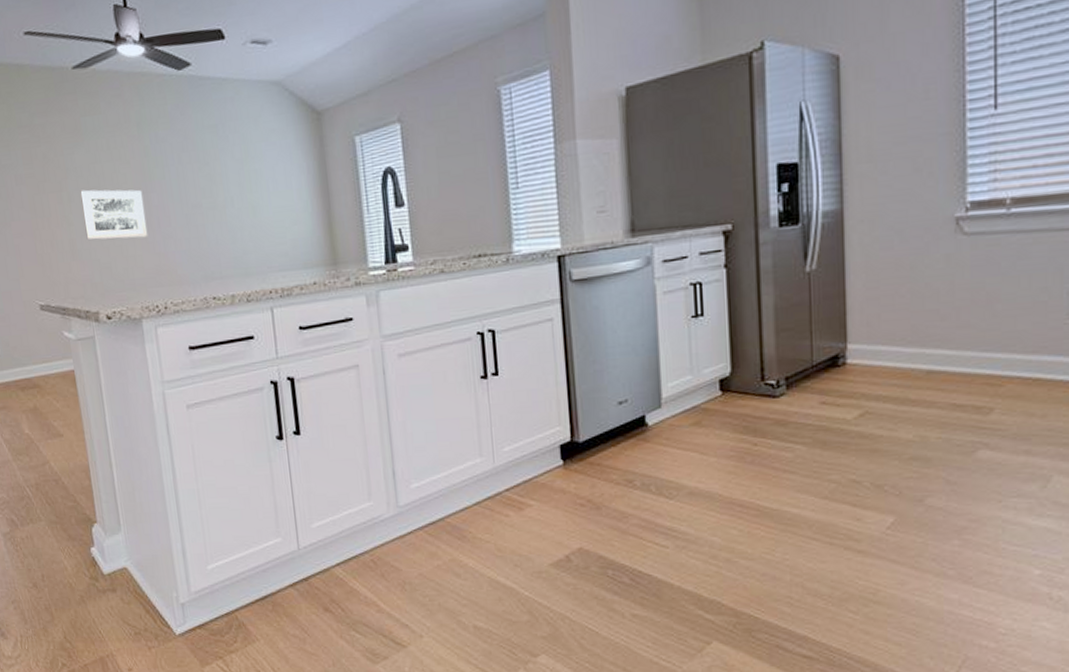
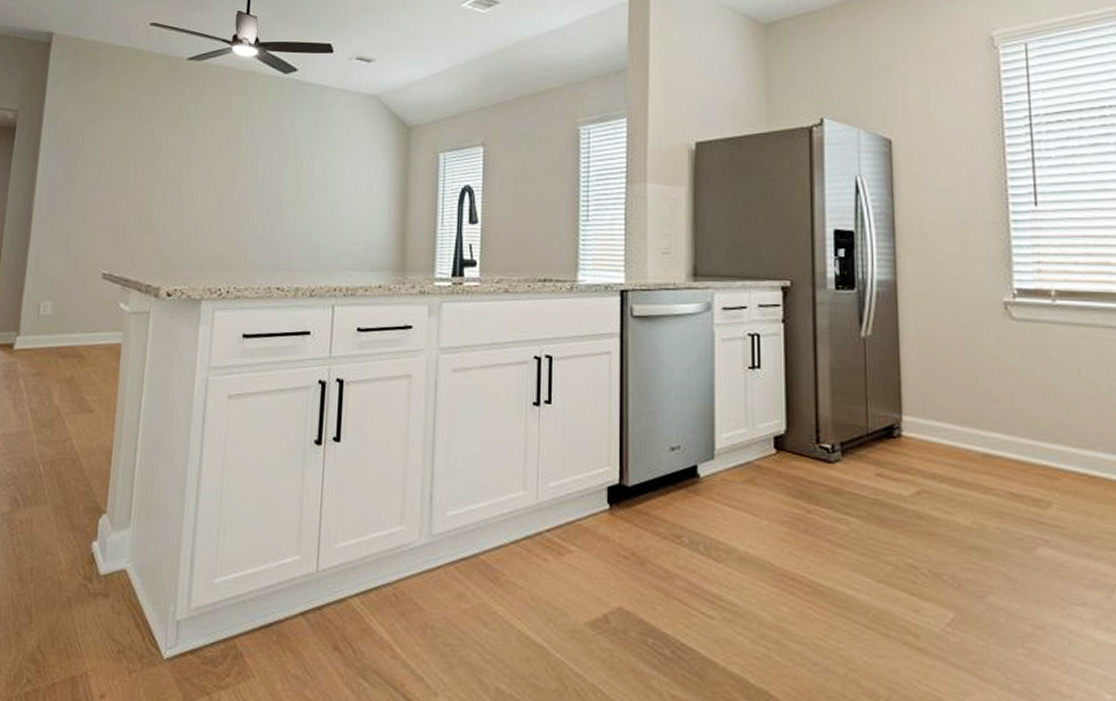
wall art: present [80,189,148,240] -> none [164,168,229,221]

